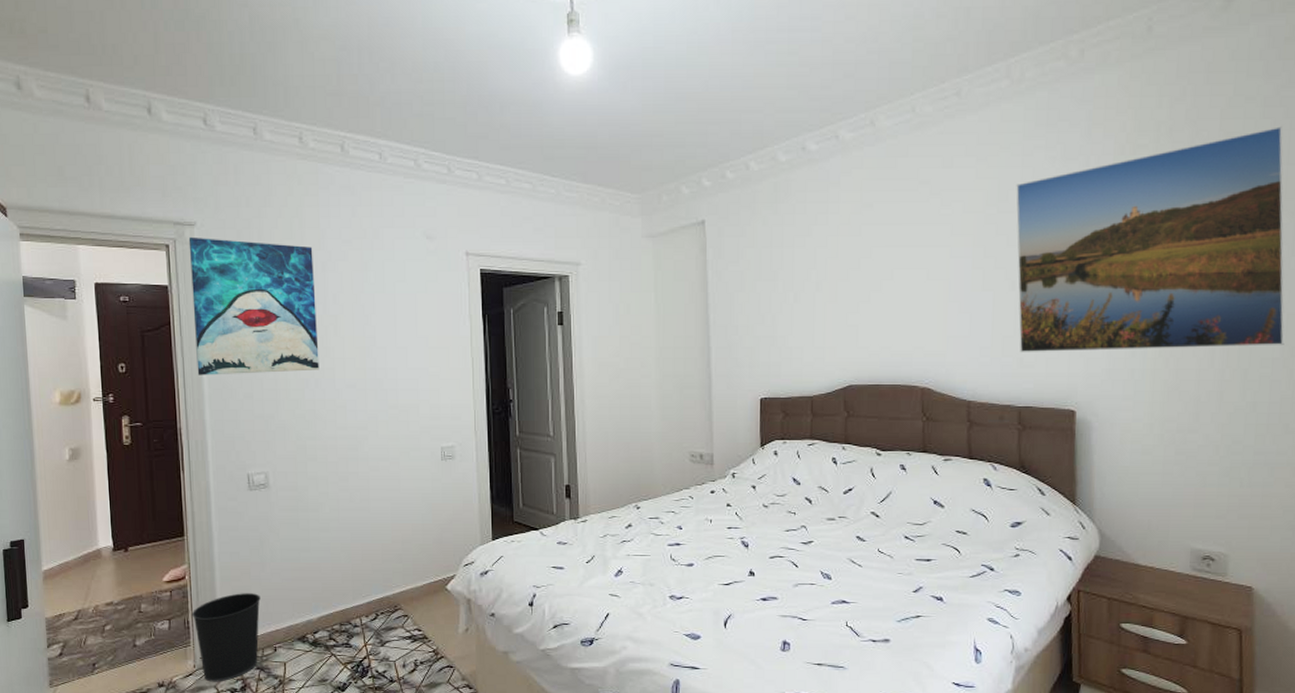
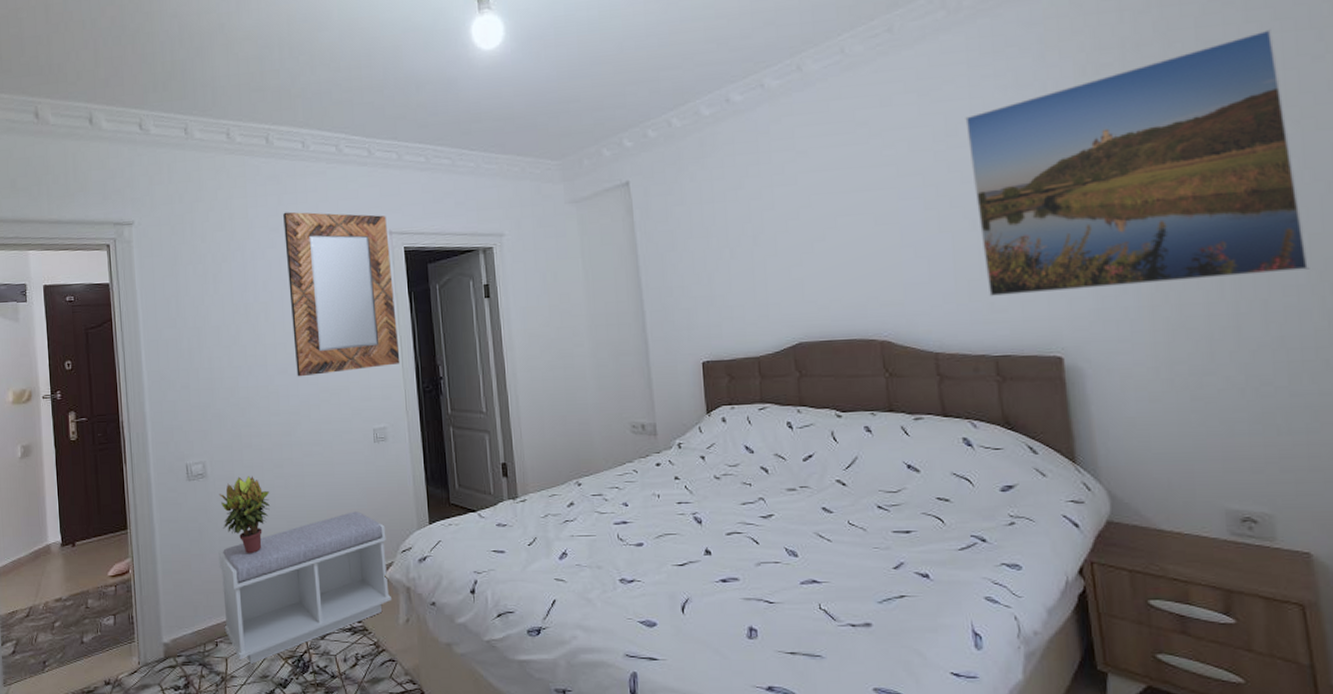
wall art: present [188,236,319,375] -> none [127,235,252,369]
wastebasket: present [191,593,261,682] -> none [135,586,201,680]
bench: none [279,526,452,668] -> present [218,511,391,663]
potted plant: none [281,488,334,564] -> present [218,476,270,554]
home mirror: none [357,225,471,393] -> present [283,212,400,377]

